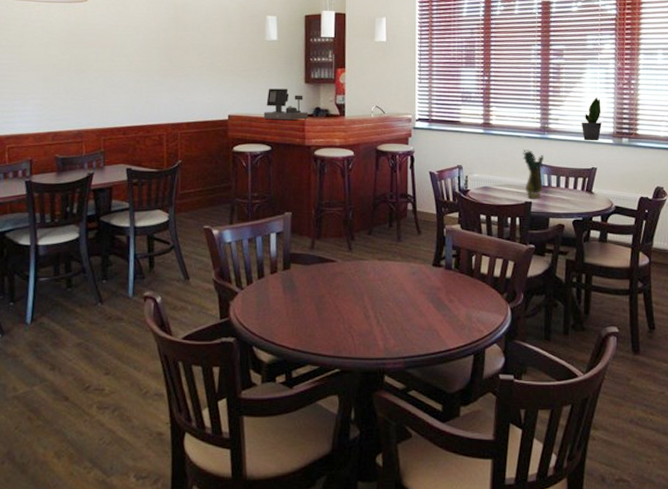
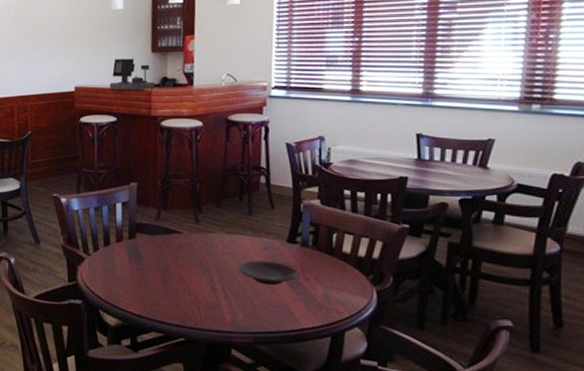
saucer: none [389,284,444,309] -> present [238,260,299,286]
vase: present [522,148,545,199] -> none [398,117,426,174]
potted plant: present [581,97,602,141] -> none [476,56,505,108]

